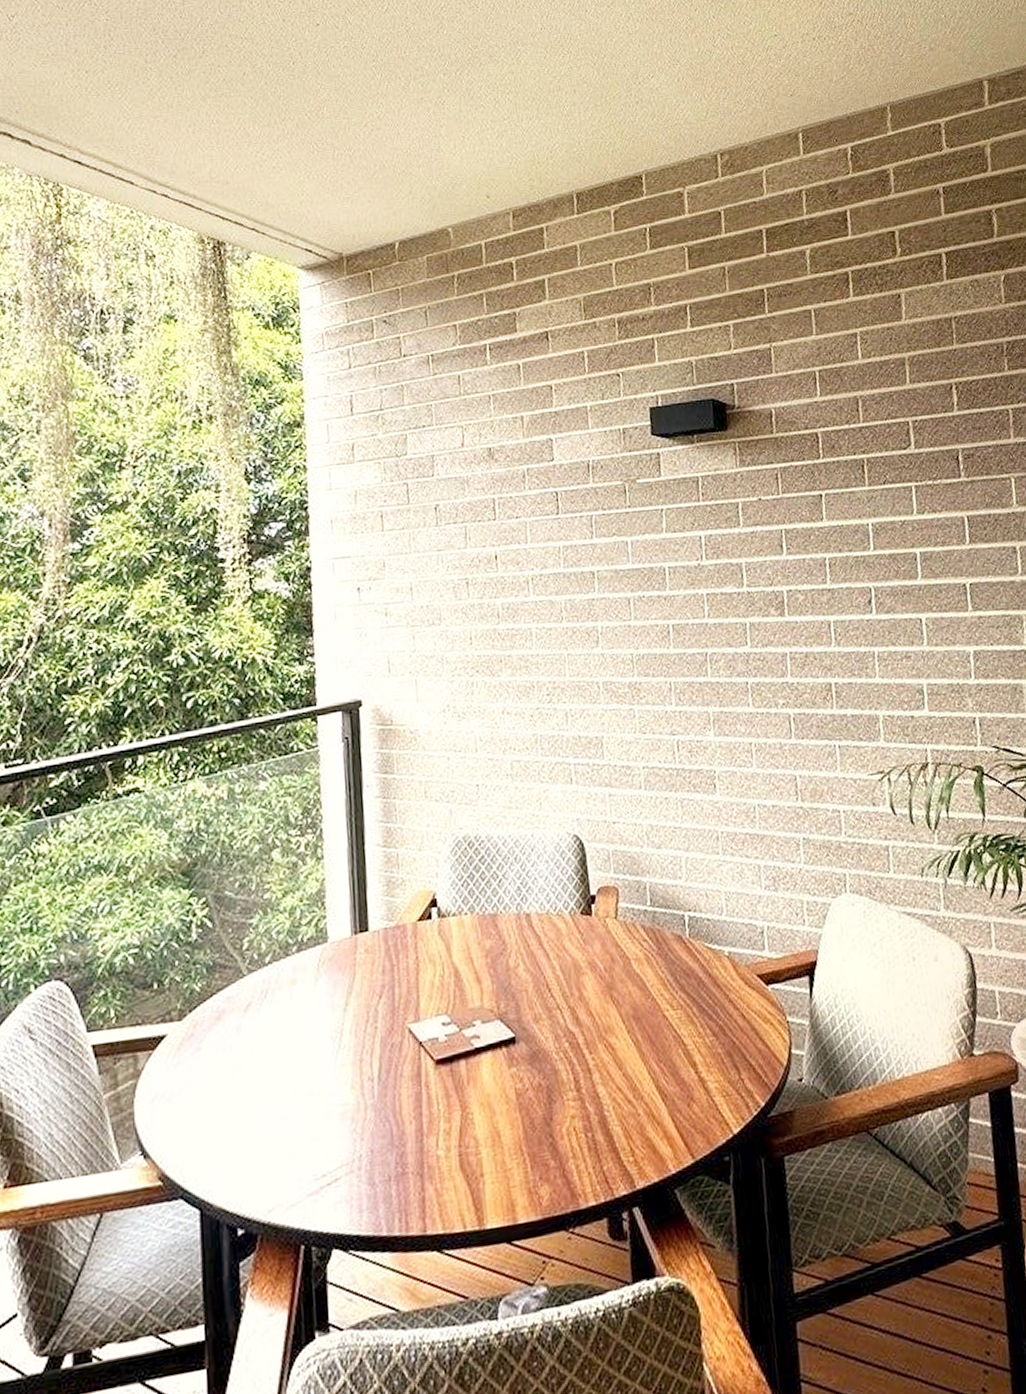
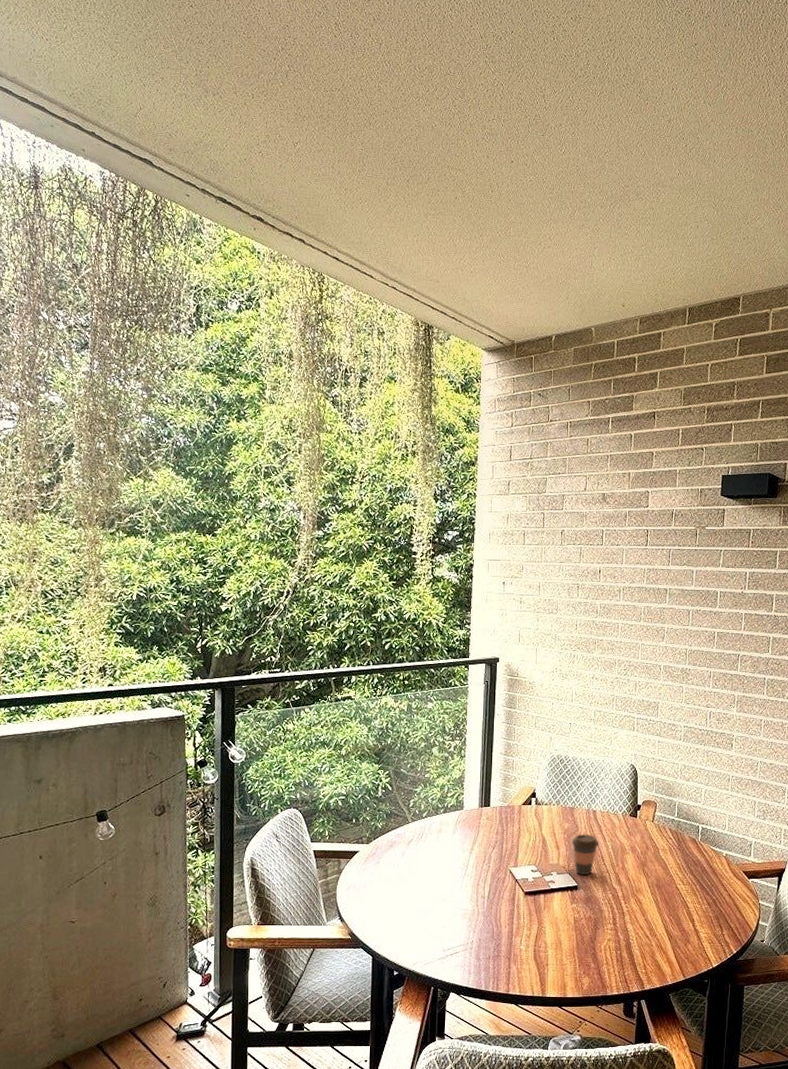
coffee cup: none [498,952,541,1019] -> present [572,834,599,876]

